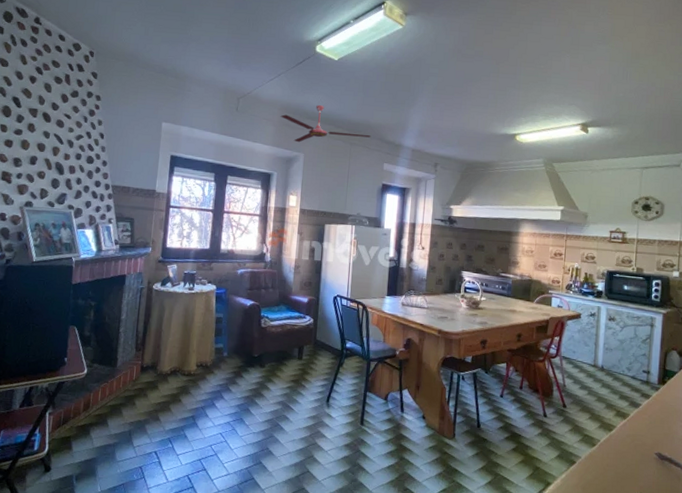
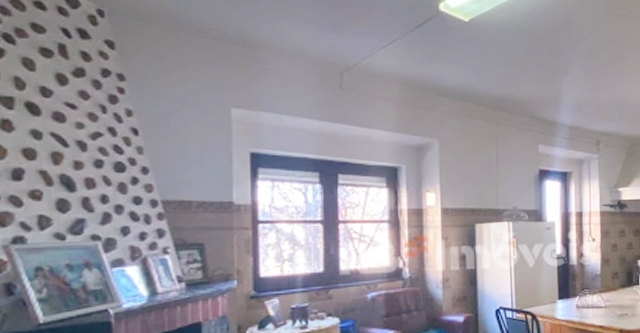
ceiling fan: present [280,105,371,143] -> none [401,78,519,126]

